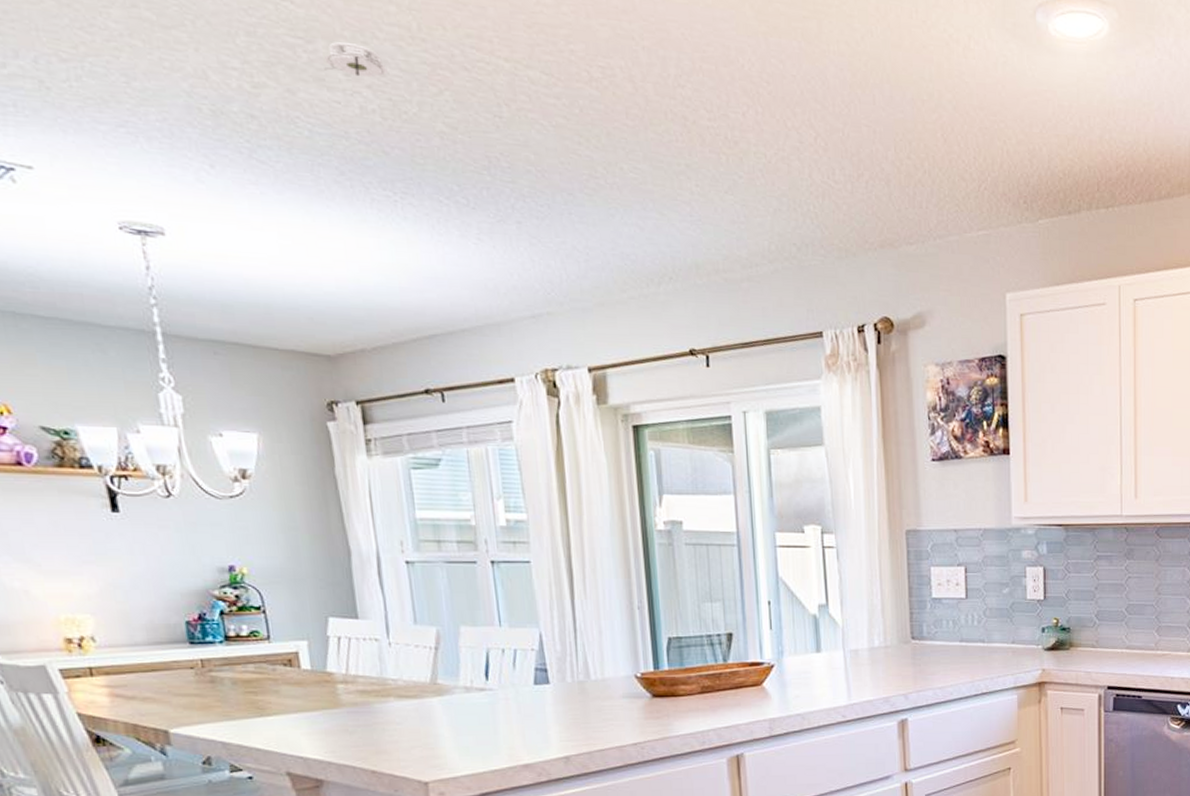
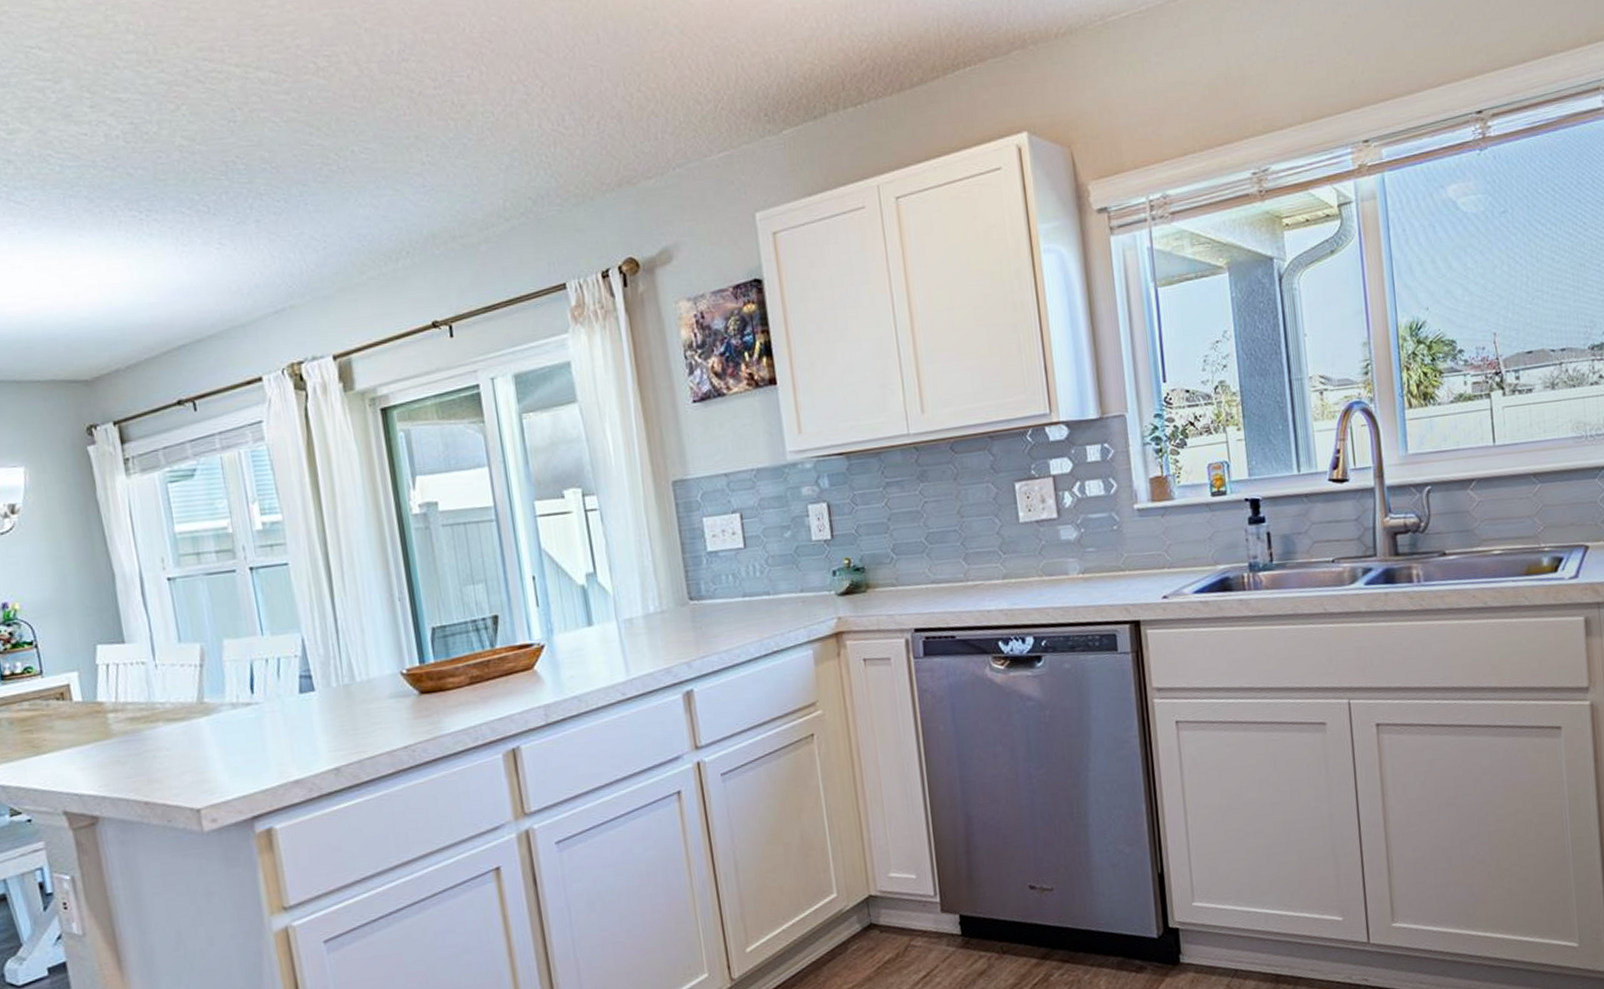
smoke detector: present [324,42,388,78] -> none [71,76,129,107]

